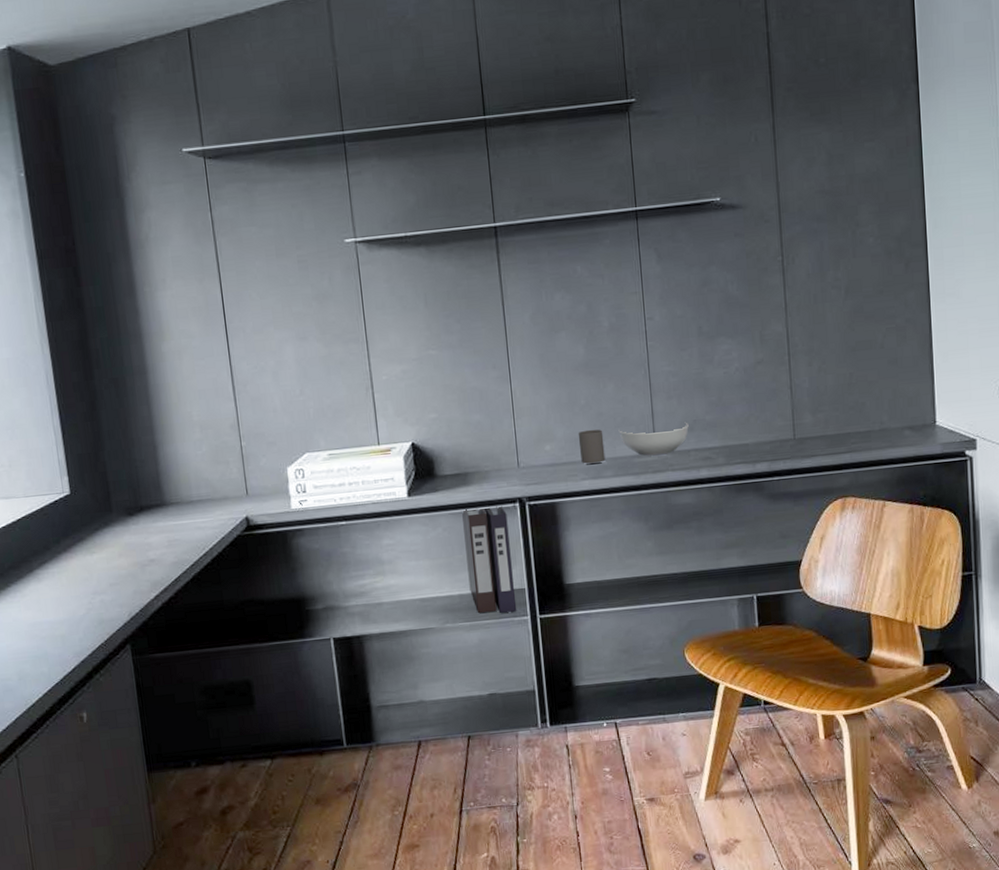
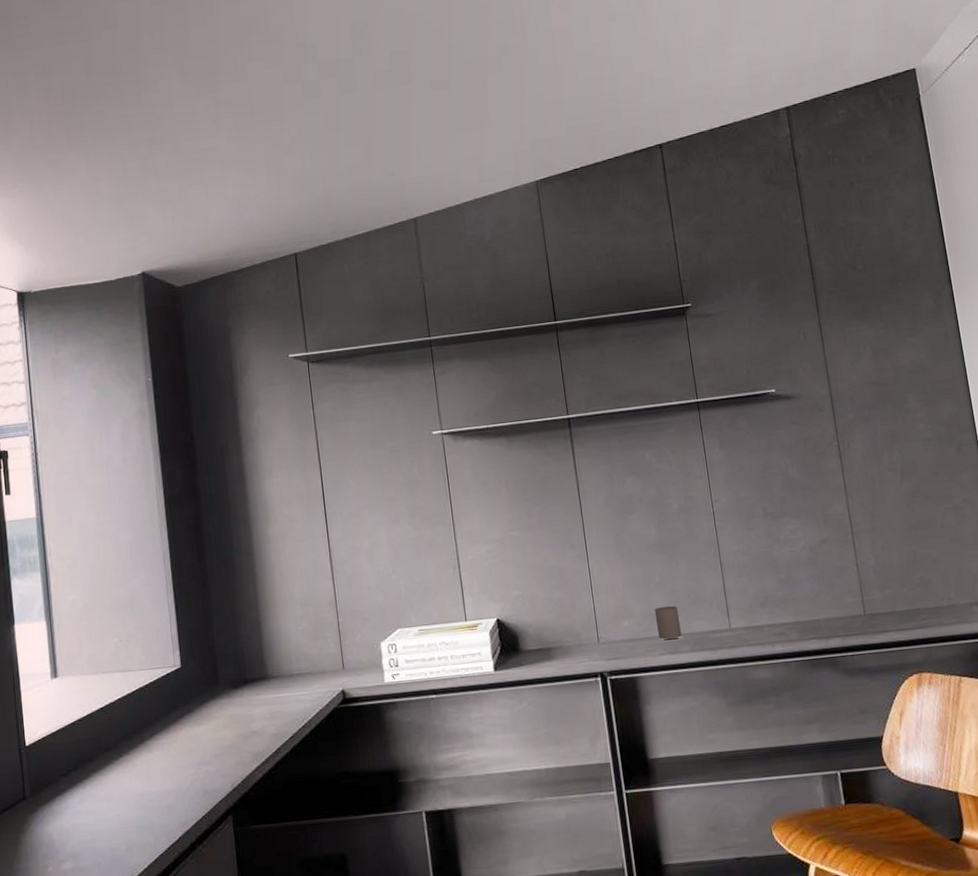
binder: present [462,507,497,613] -> none [546,681,583,787]
binder: present [483,505,516,613] -> none [567,679,602,788]
bowl: present [618,422,689,456] -> none [693,598,761,632]

